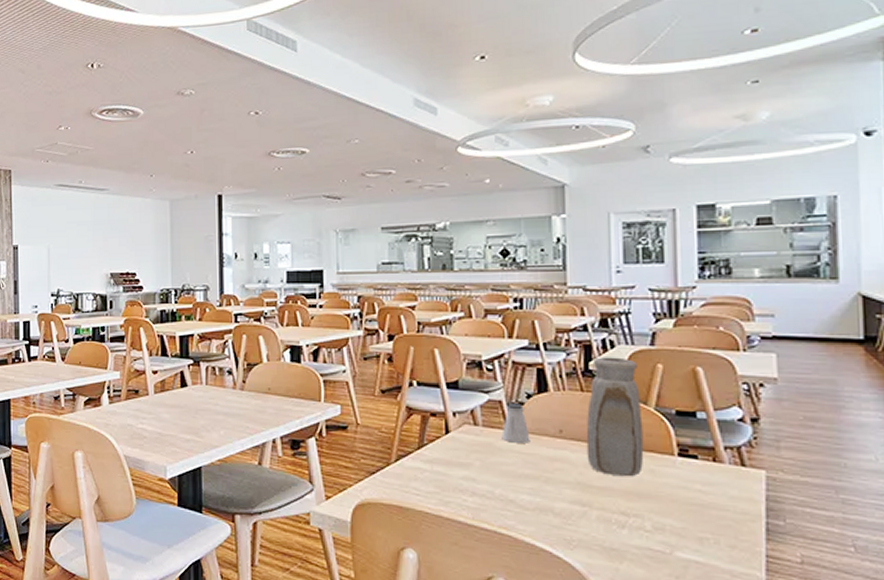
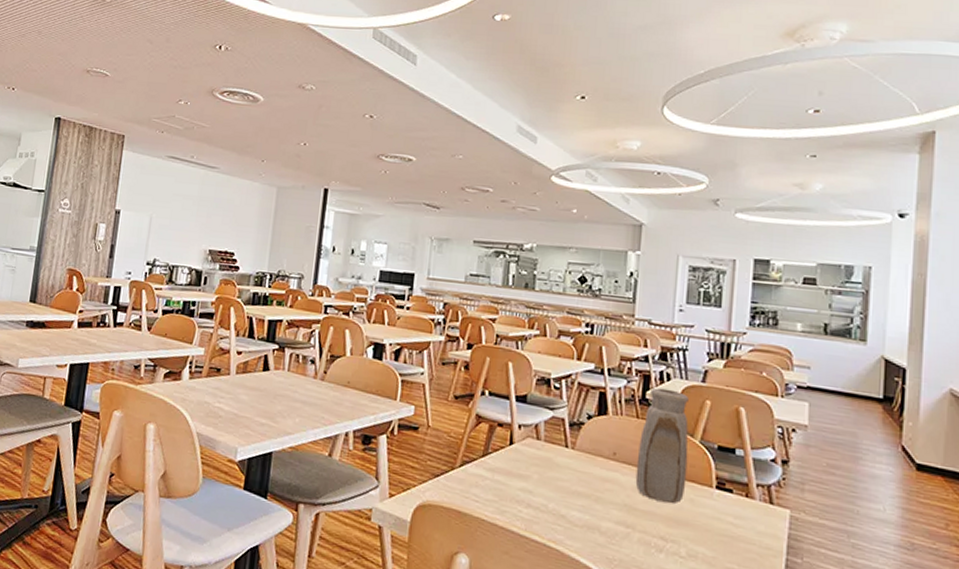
saltshaker: present [501,404,530,443] -> none [560,422,587,462]

